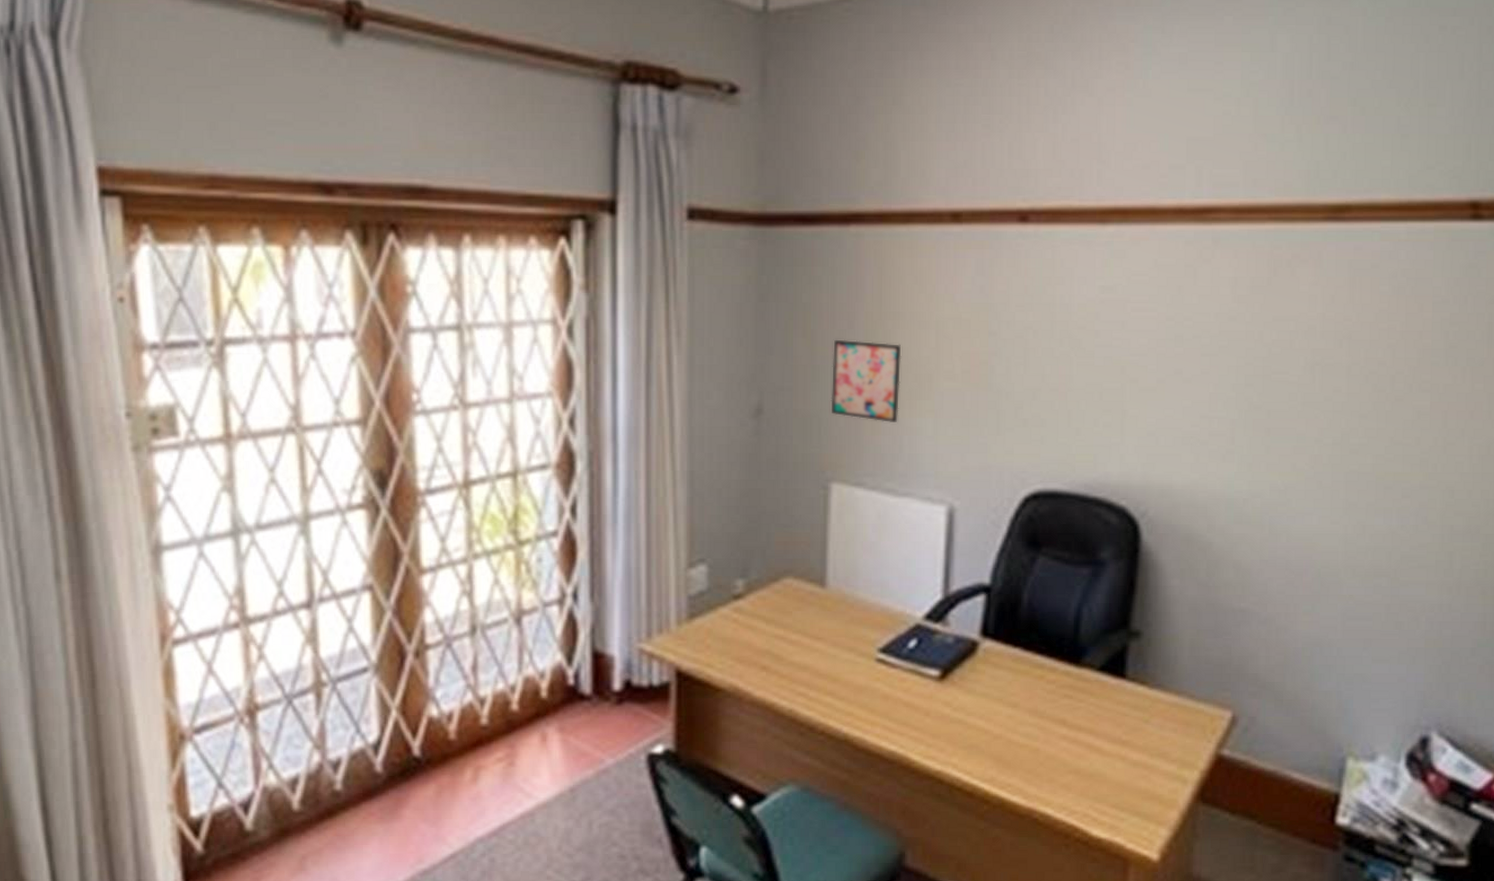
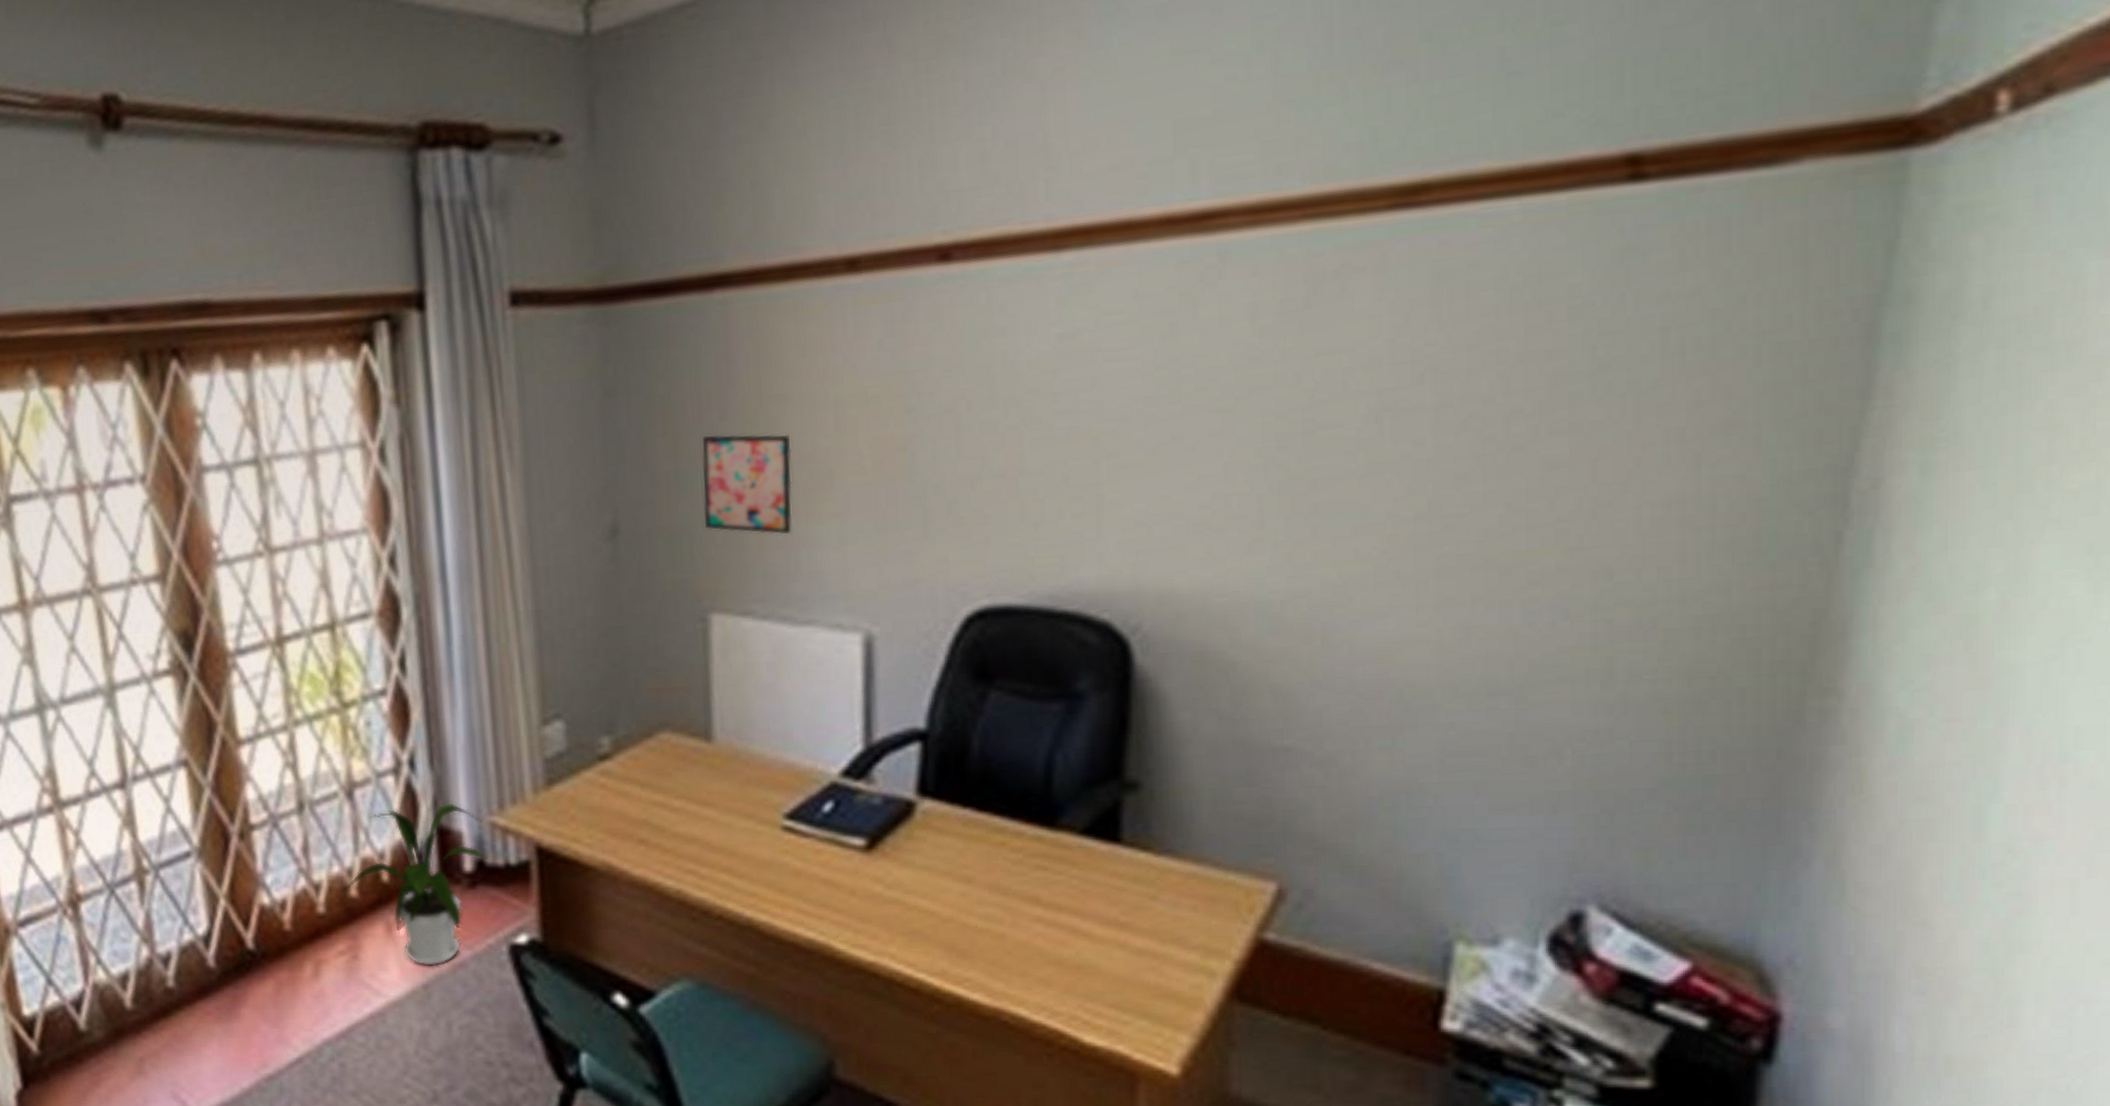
house plant: none [504,631,635,772] -> present [342,802,488,966]

